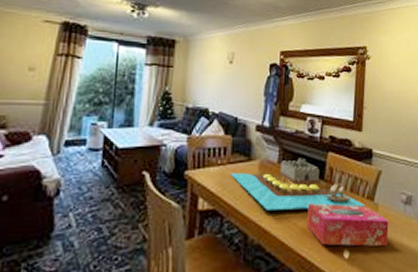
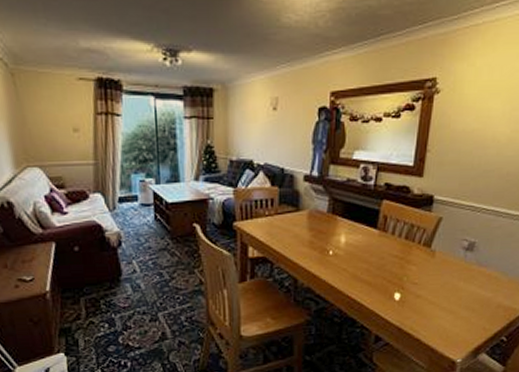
board game: present [230,157,365,210] -> none [278,206,421,257]
tissue box: present [306,203,389,247] -> none [356,250,446,291]

